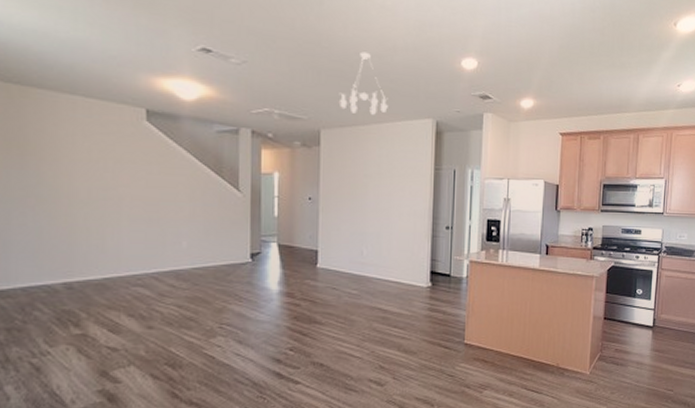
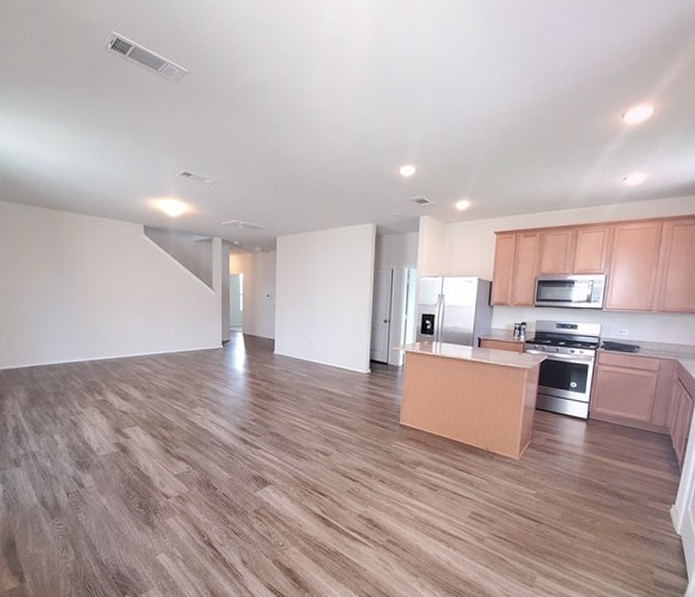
chandelier: present [337,51,389,116] -> none [290,166,335,223]

